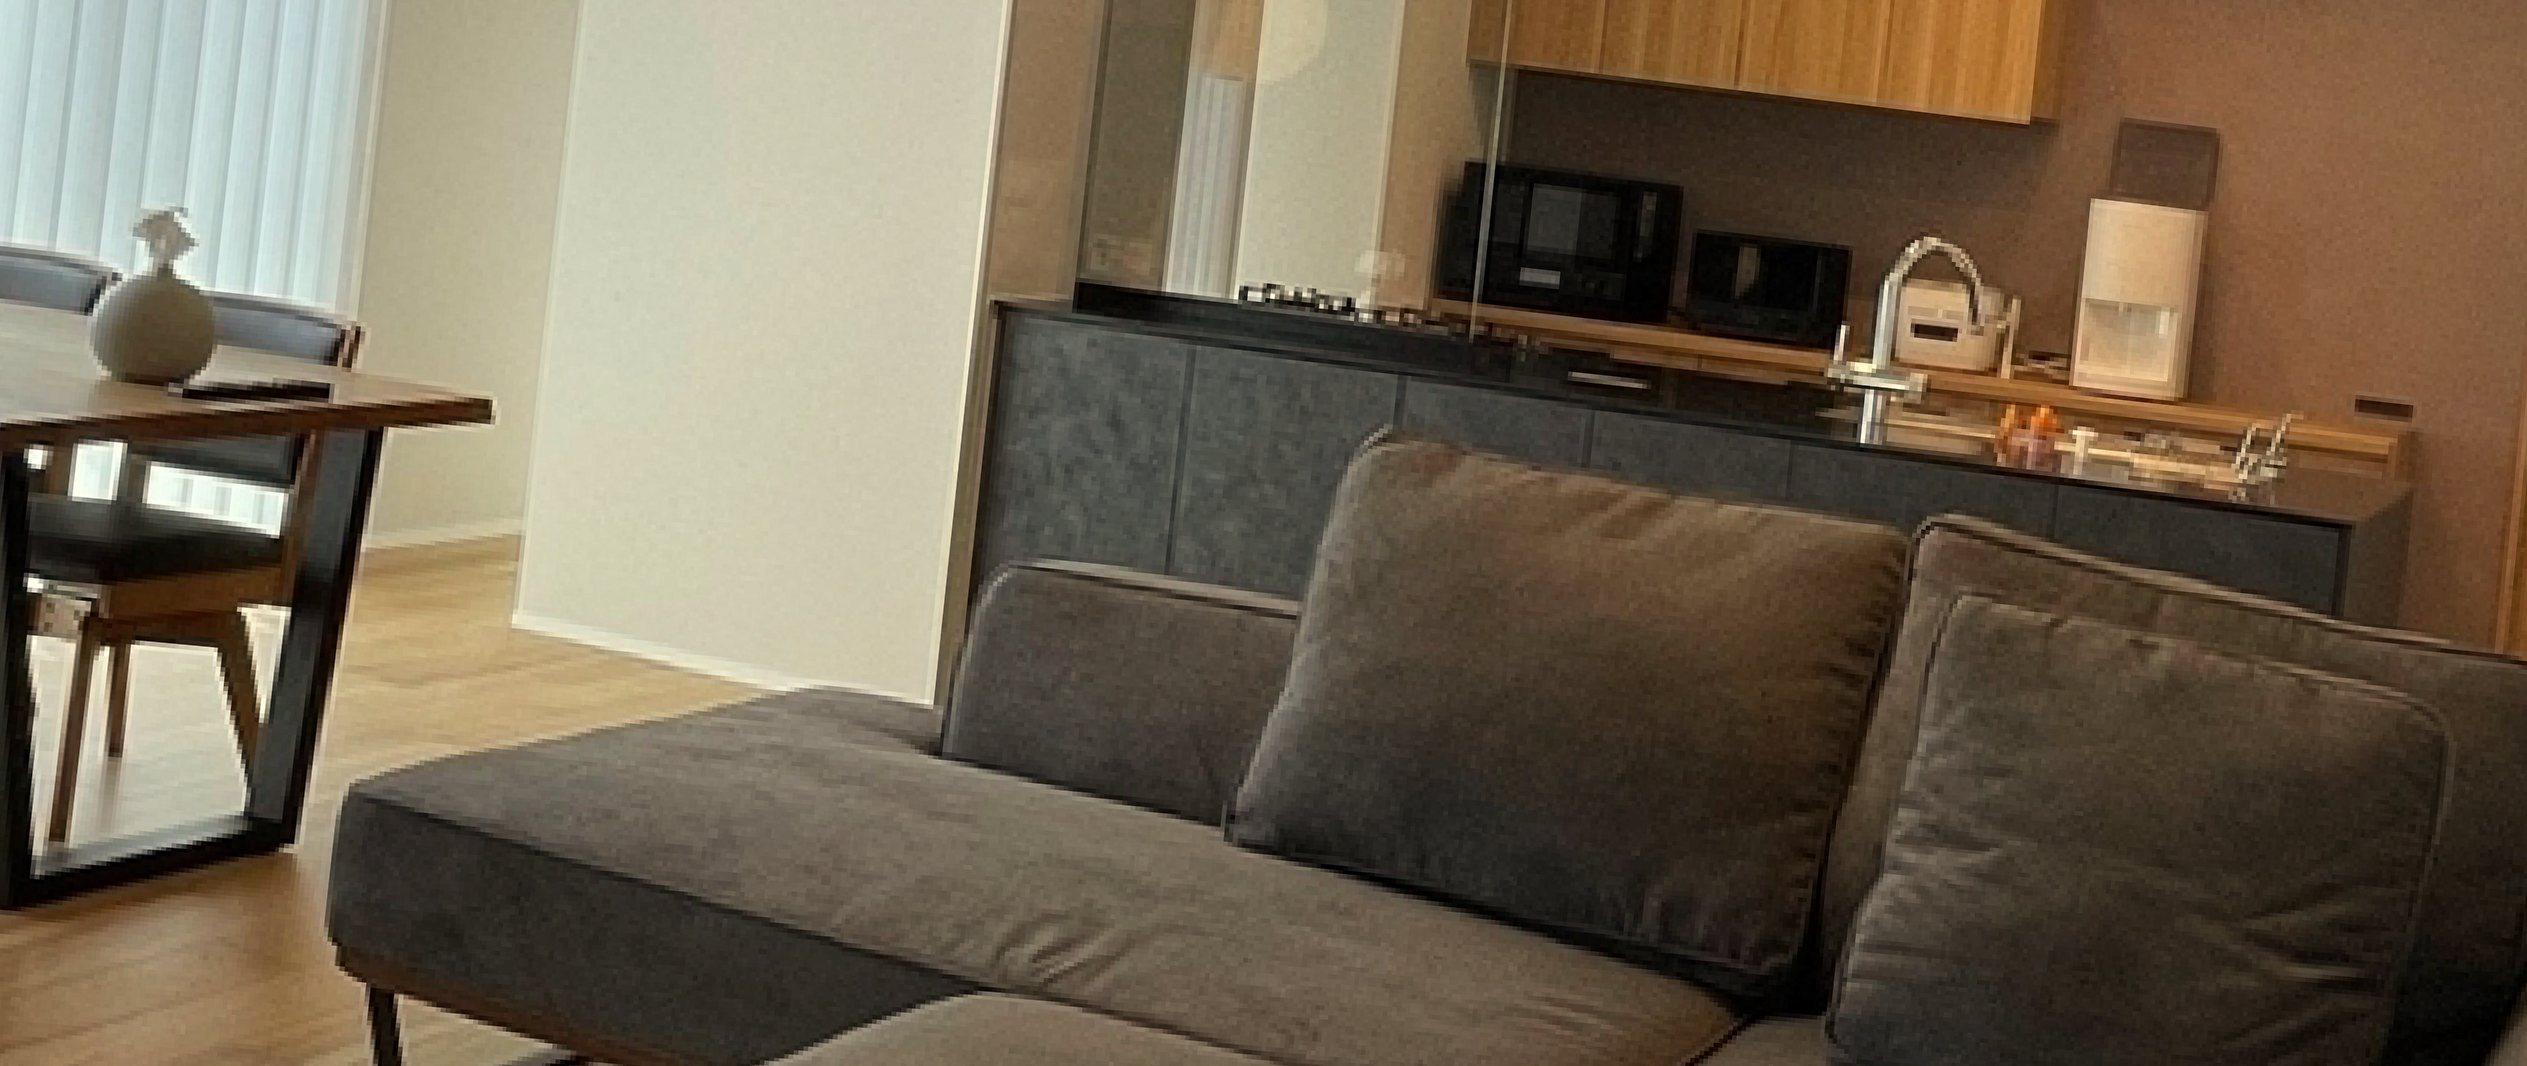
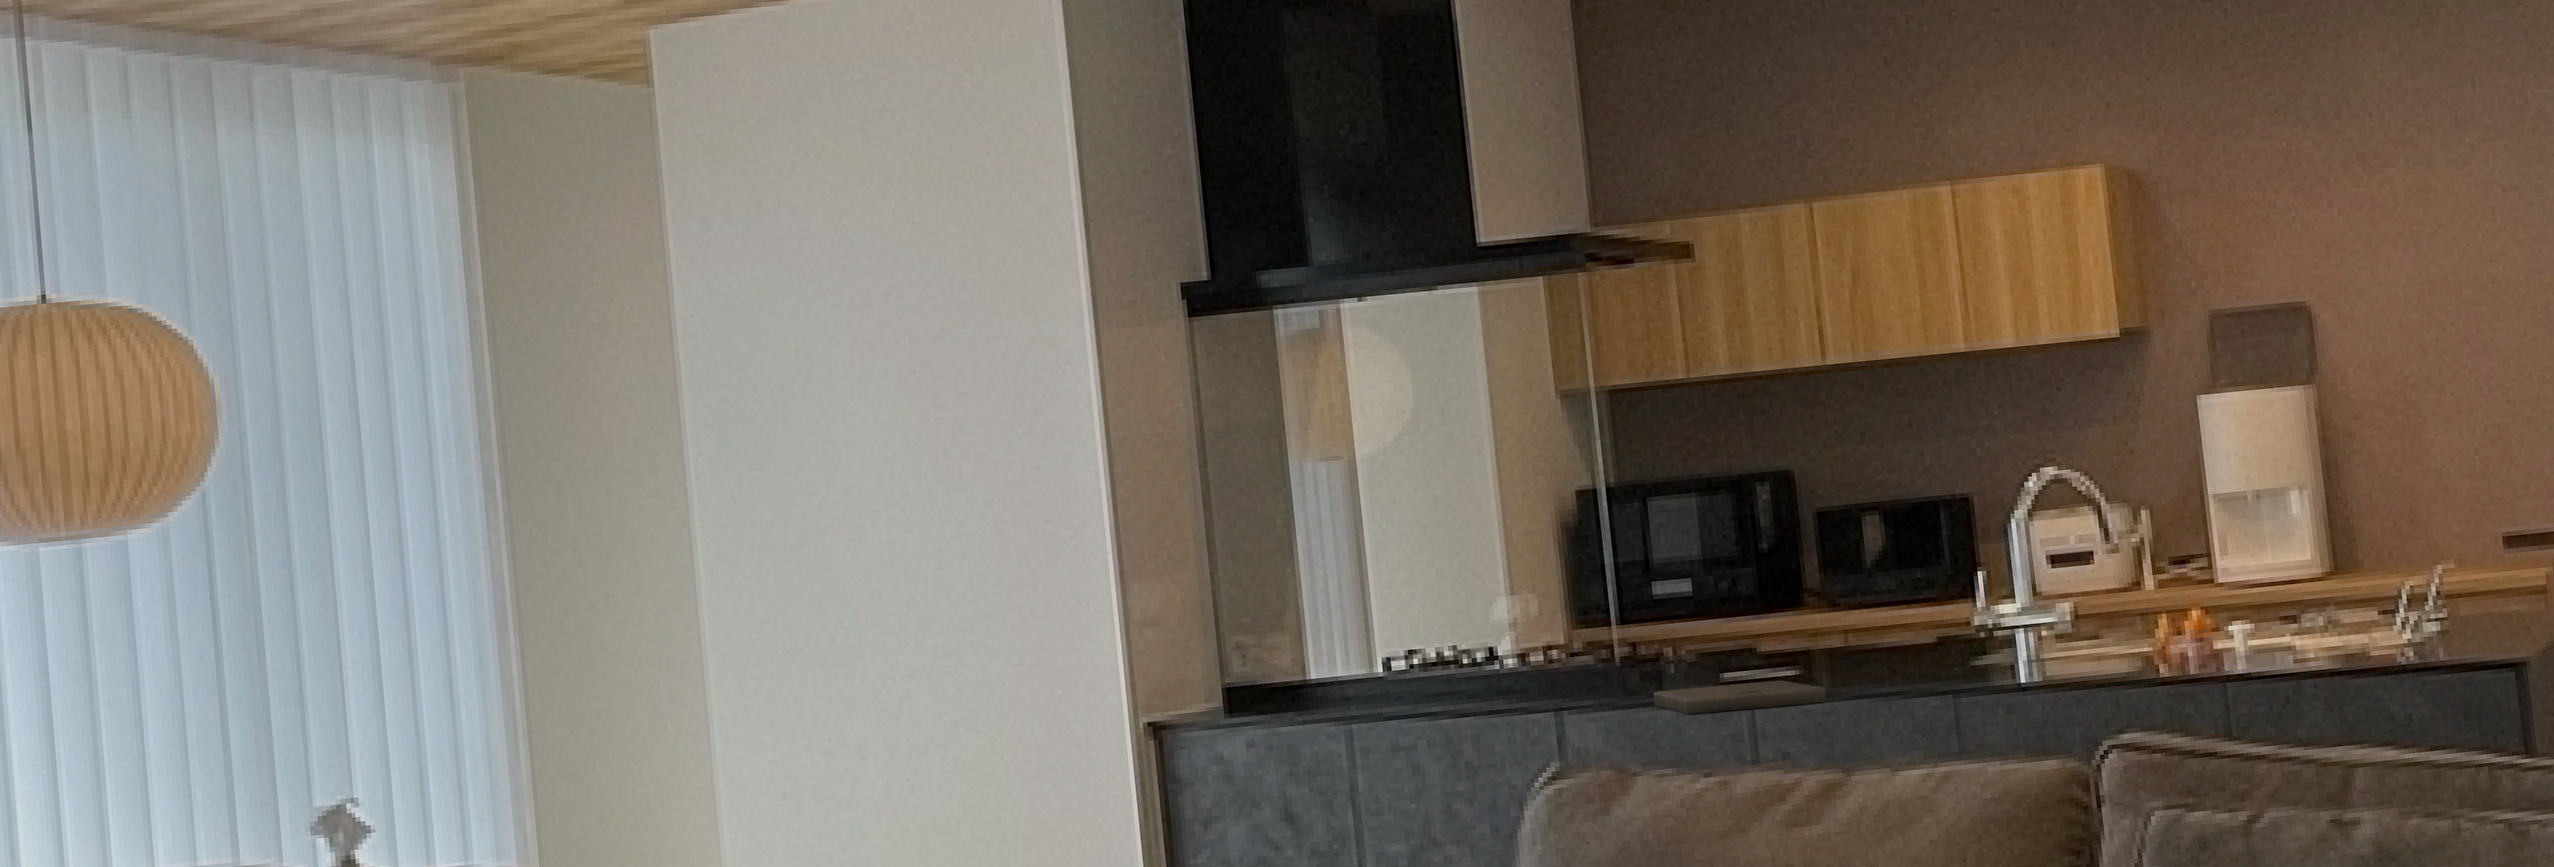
cutting board: none [1498,375,1669,423] -> present [1653,680,1827,716]

